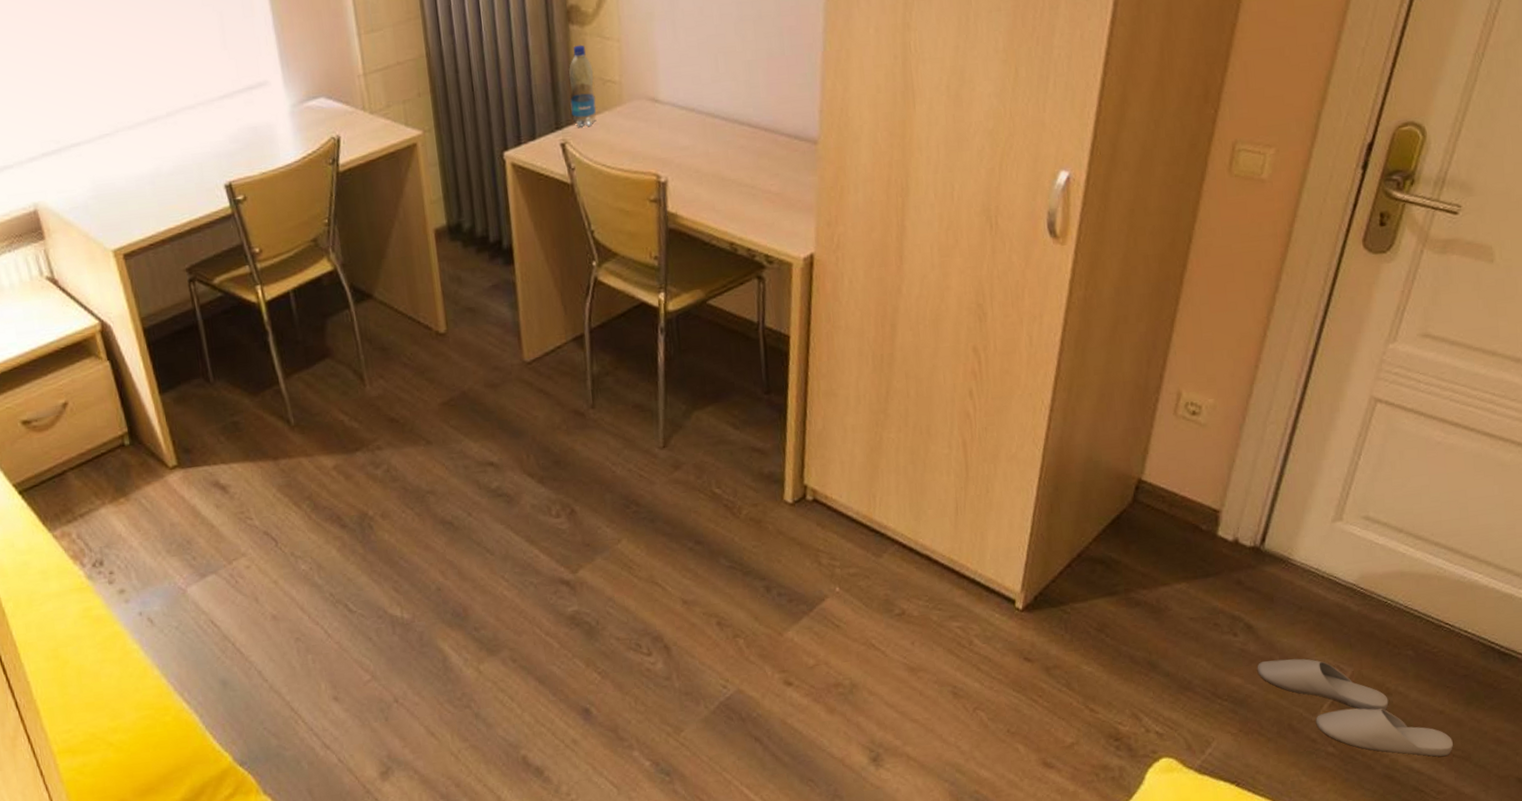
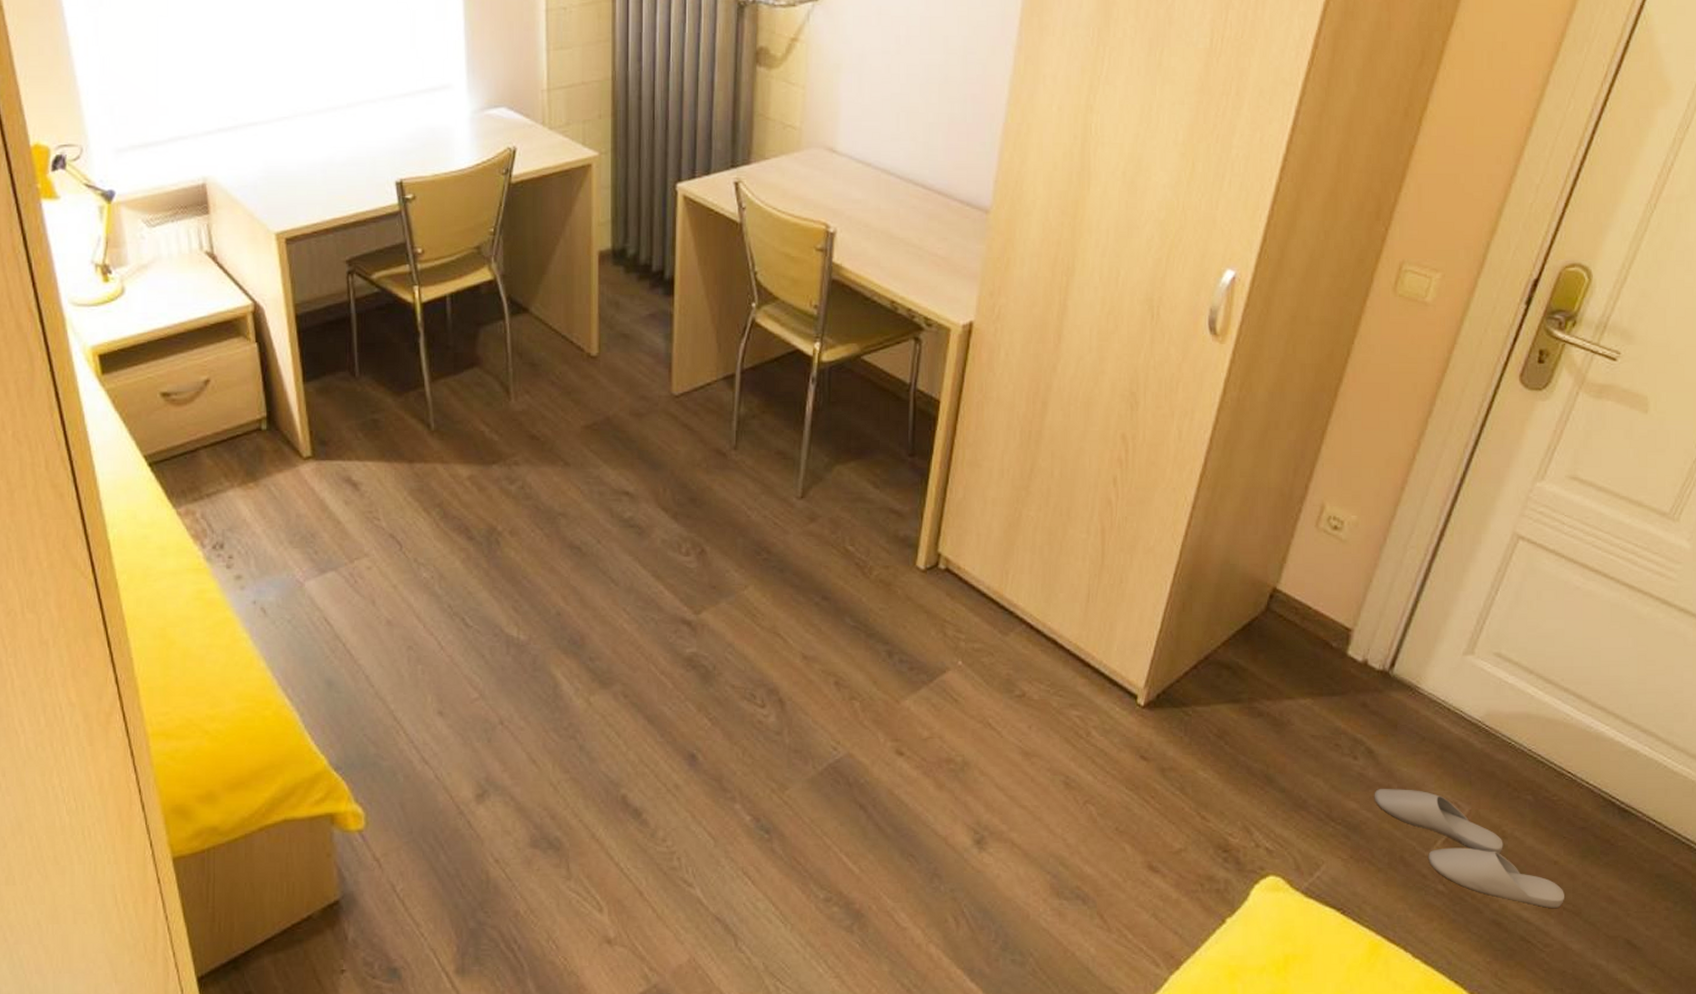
bottle: present [568,44,596,127] -> none [749,87,775,169]

